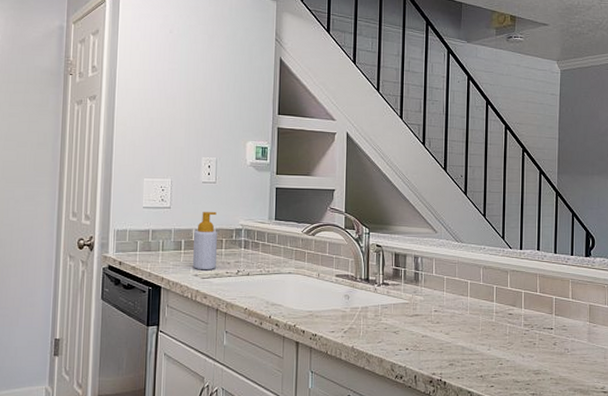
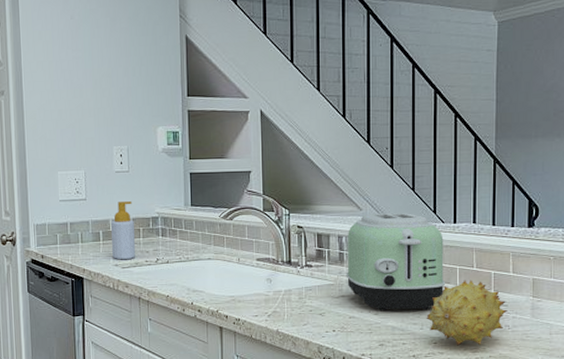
toaster: none [420,236,512,331] -> present [346,212,446,310]
fruit: none [493,303,568,368] -> present [426,280,508,346]

